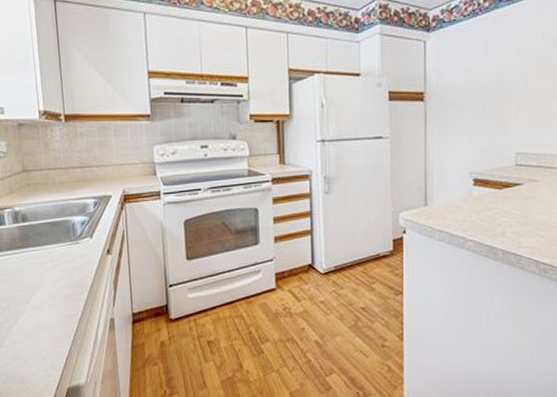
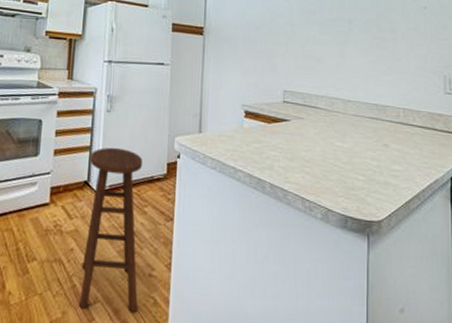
bar stool: none [312,229,372,379] -> present [79,147,142,312]

